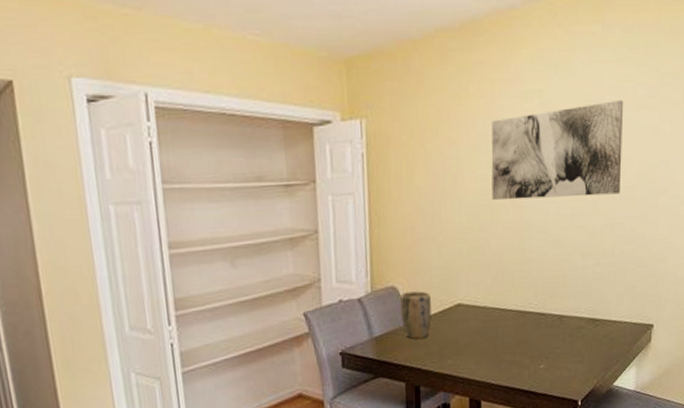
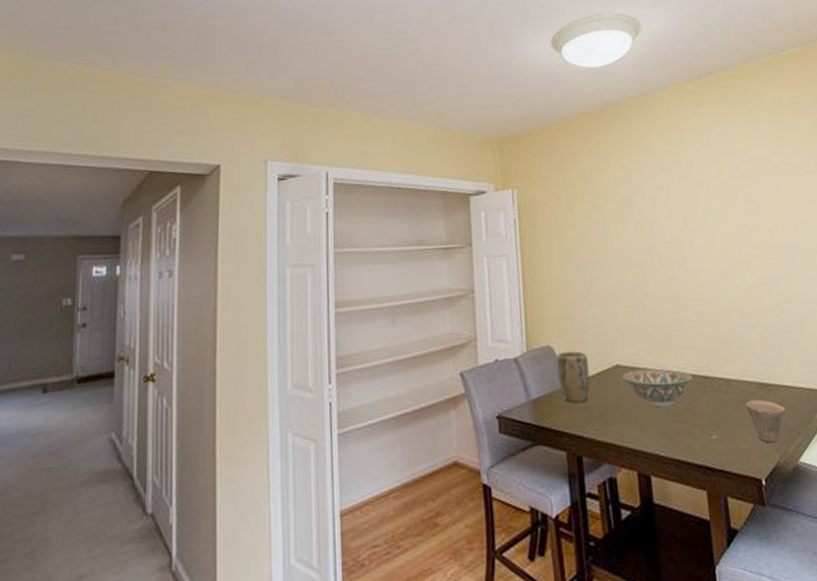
decorative bowl: none [462,306,529,342] -> present [621,368,693,407]
wall art: present [491,100,624,200] -> none [633,168,770,260]
cup: none [574,333,608,370] -> present [745,399,785,443]

